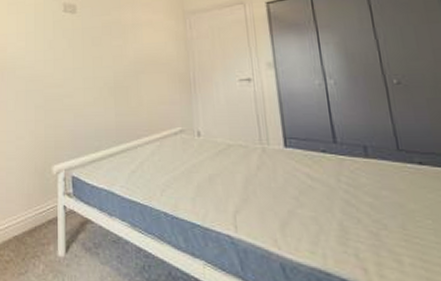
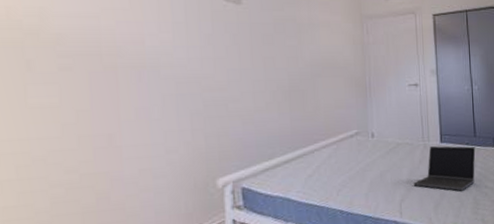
laptop computer: none [250,151,339,211] -> present [413,146,476,191]

